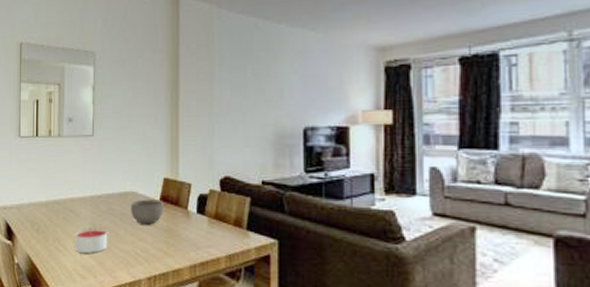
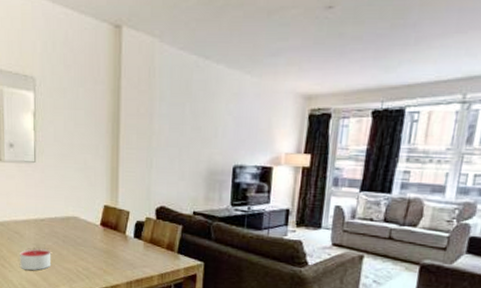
bowl: present [131,199,164,225] -> none [73,224,104,247]

